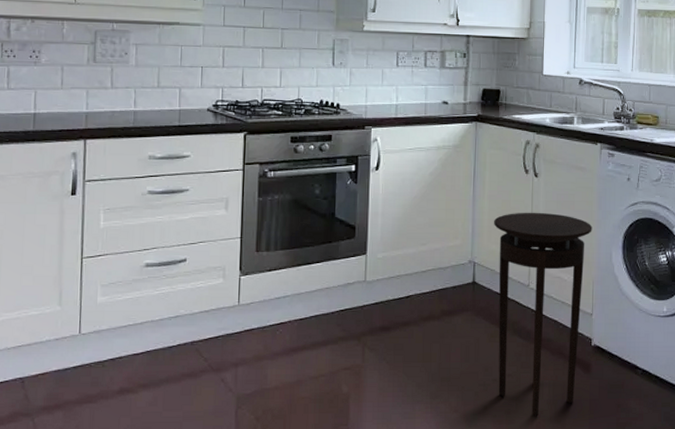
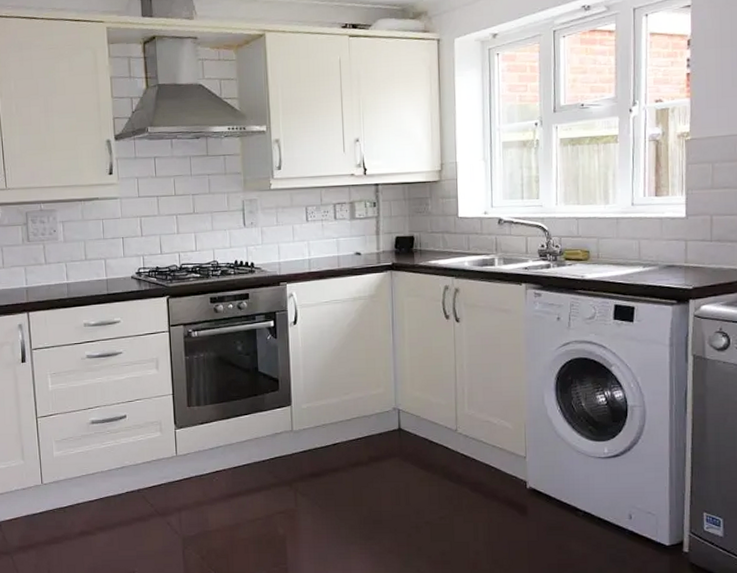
stool: present [494,212,592,417] -> none [416,357,521,558]

